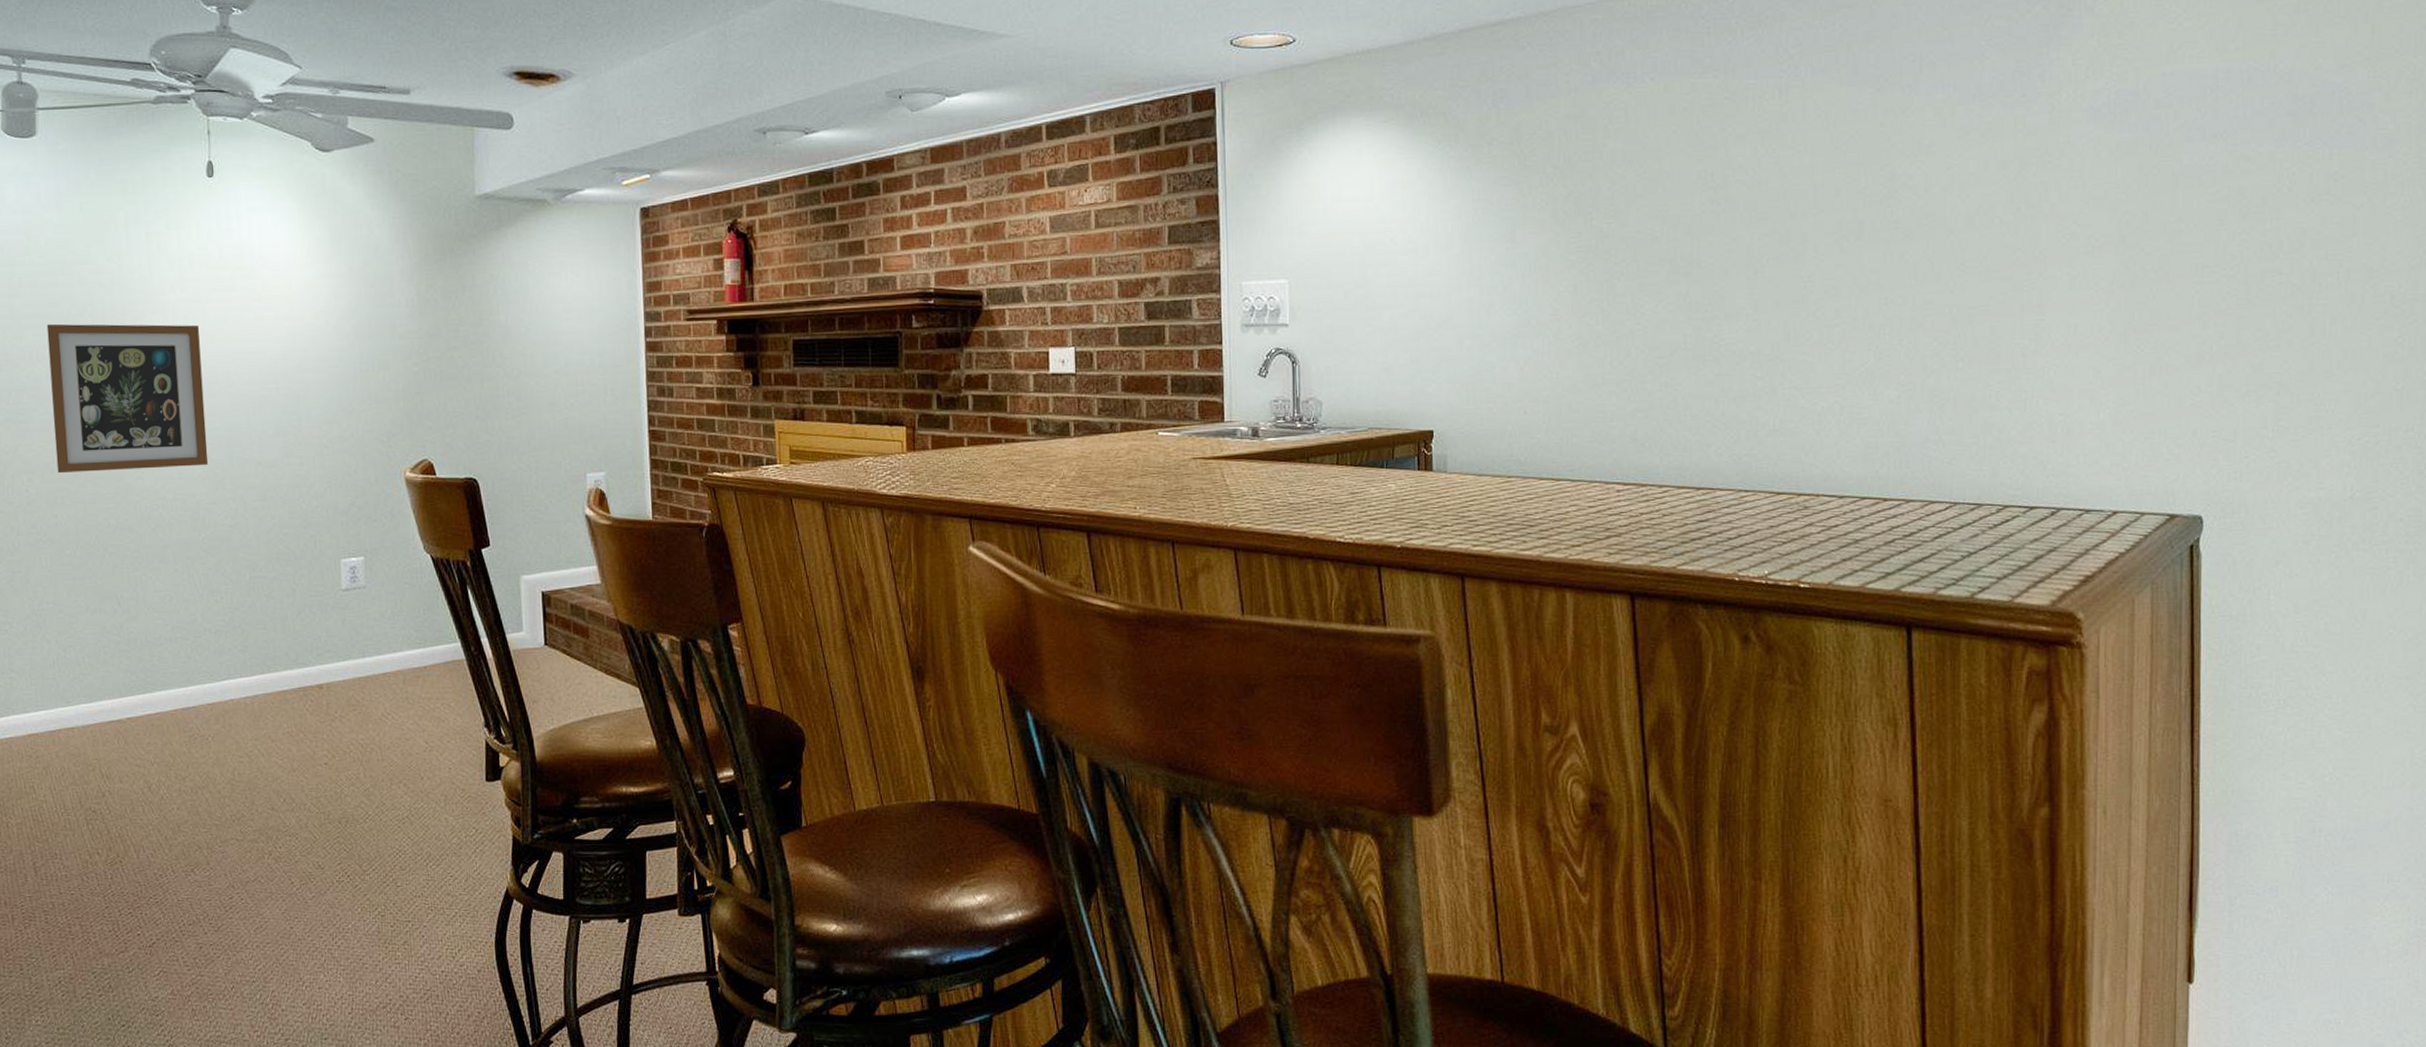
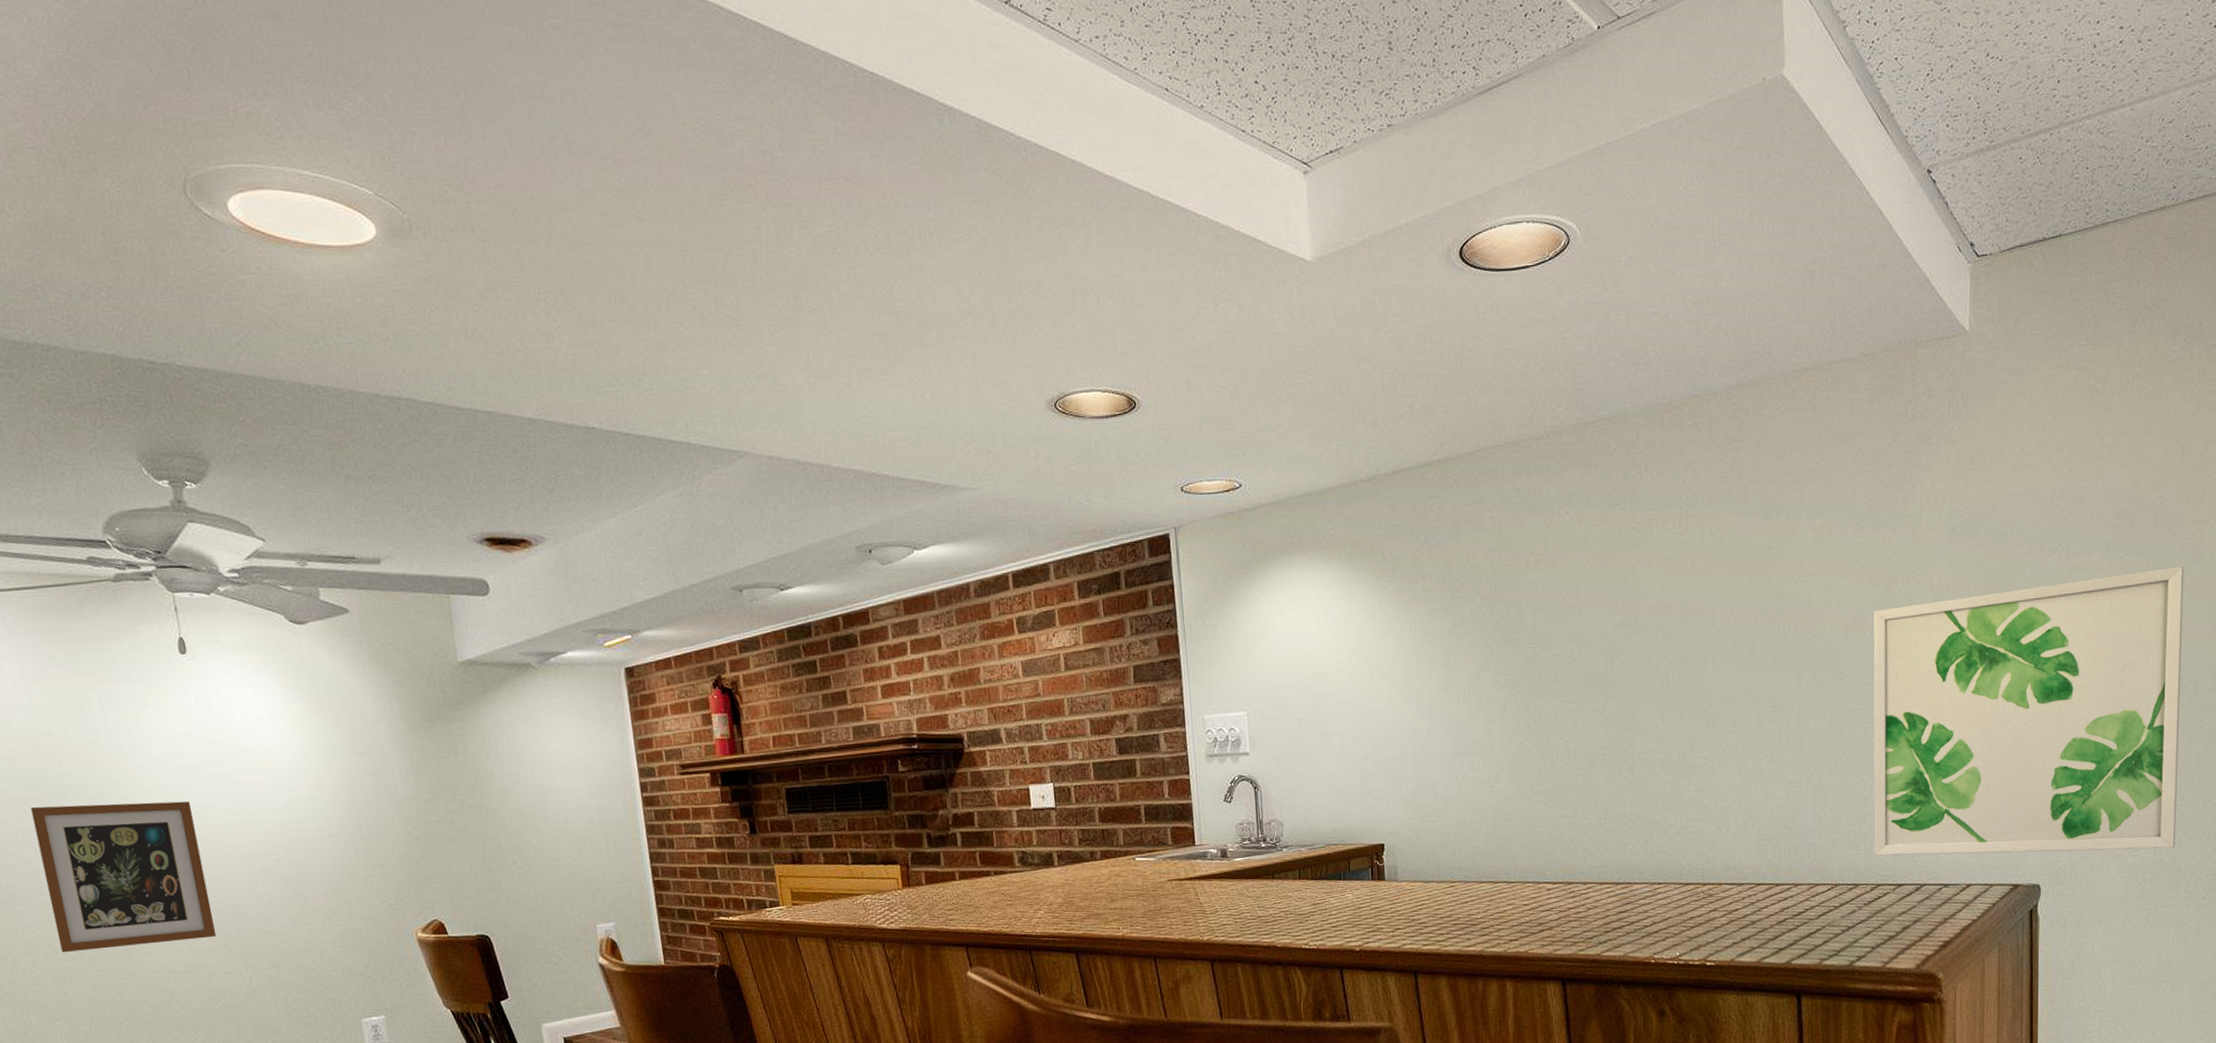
wall art: none [2001,159,2376,482] -> present [1873,565,2184,856]

